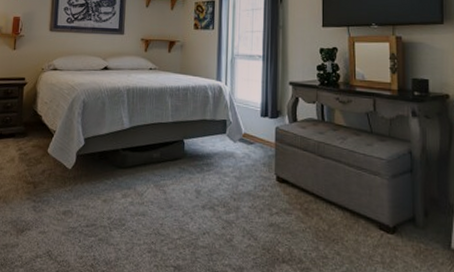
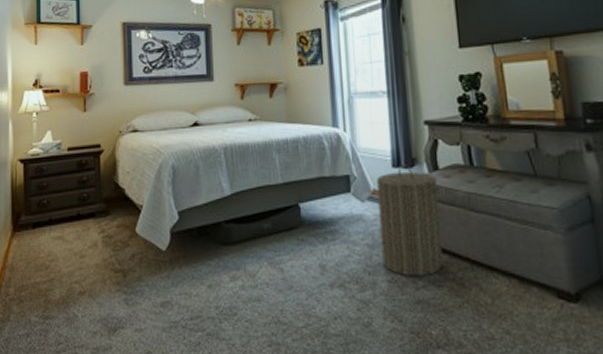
laundry hamper: none [246,114,296,205] -> present [377,163,444,277]

